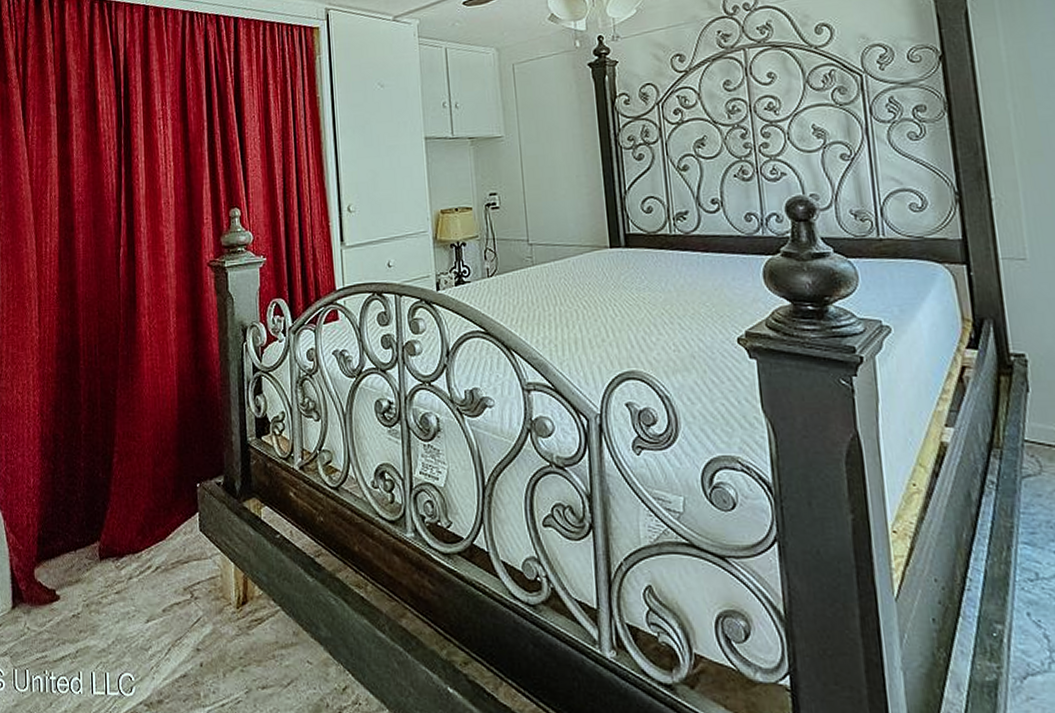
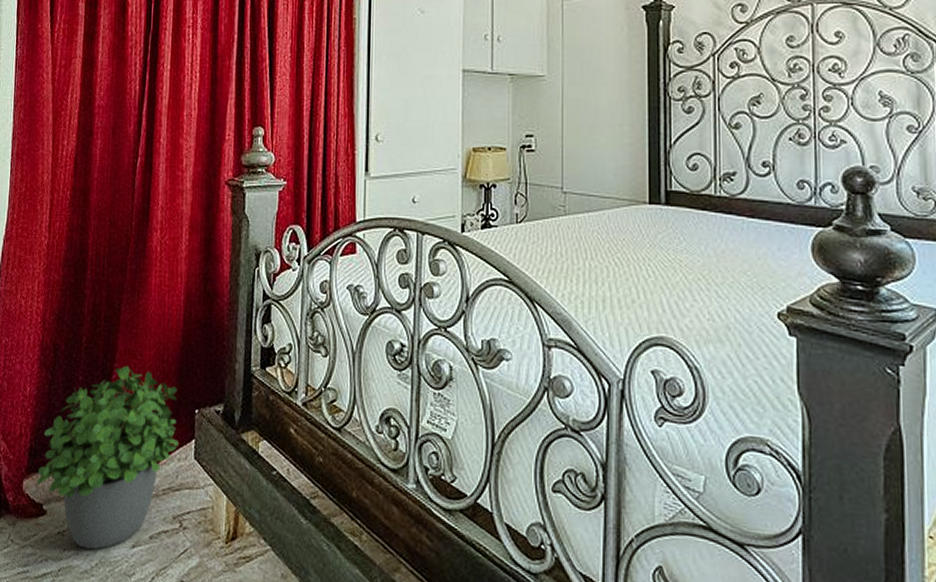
potted plant: none [48,449,183,628] -> present [37,366,178,550]

